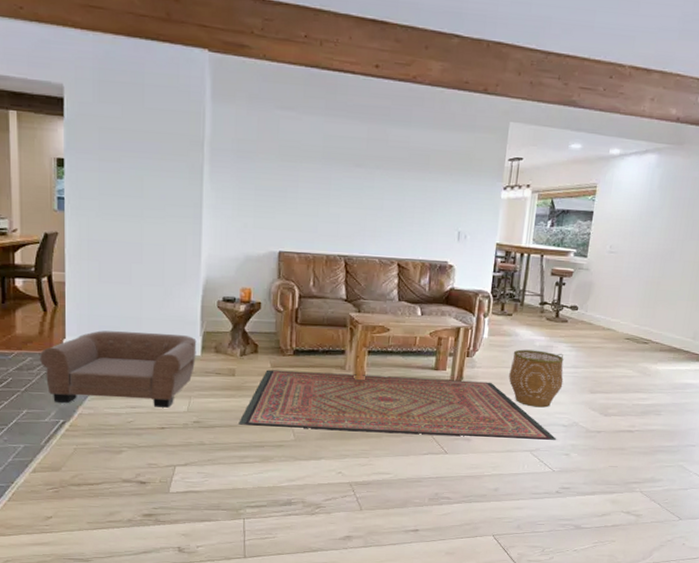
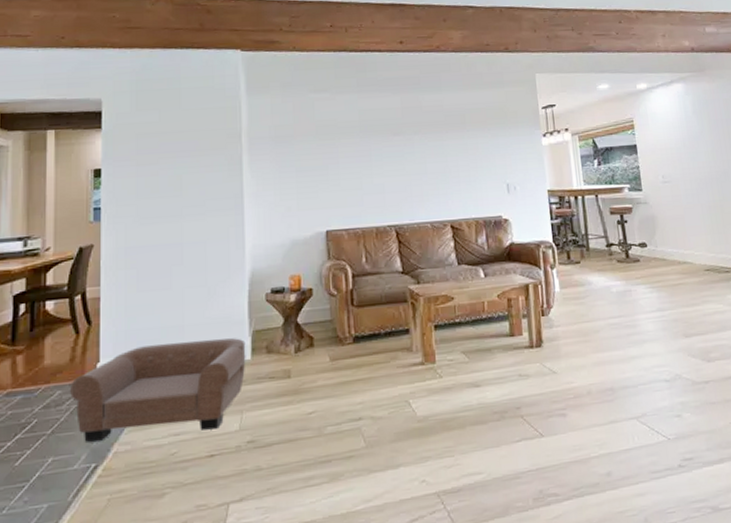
area rug: present [238,369,557,440] -> none [299,341,663,438]
basket: present [509,349,564,408] -> none [590,296,653,364]

